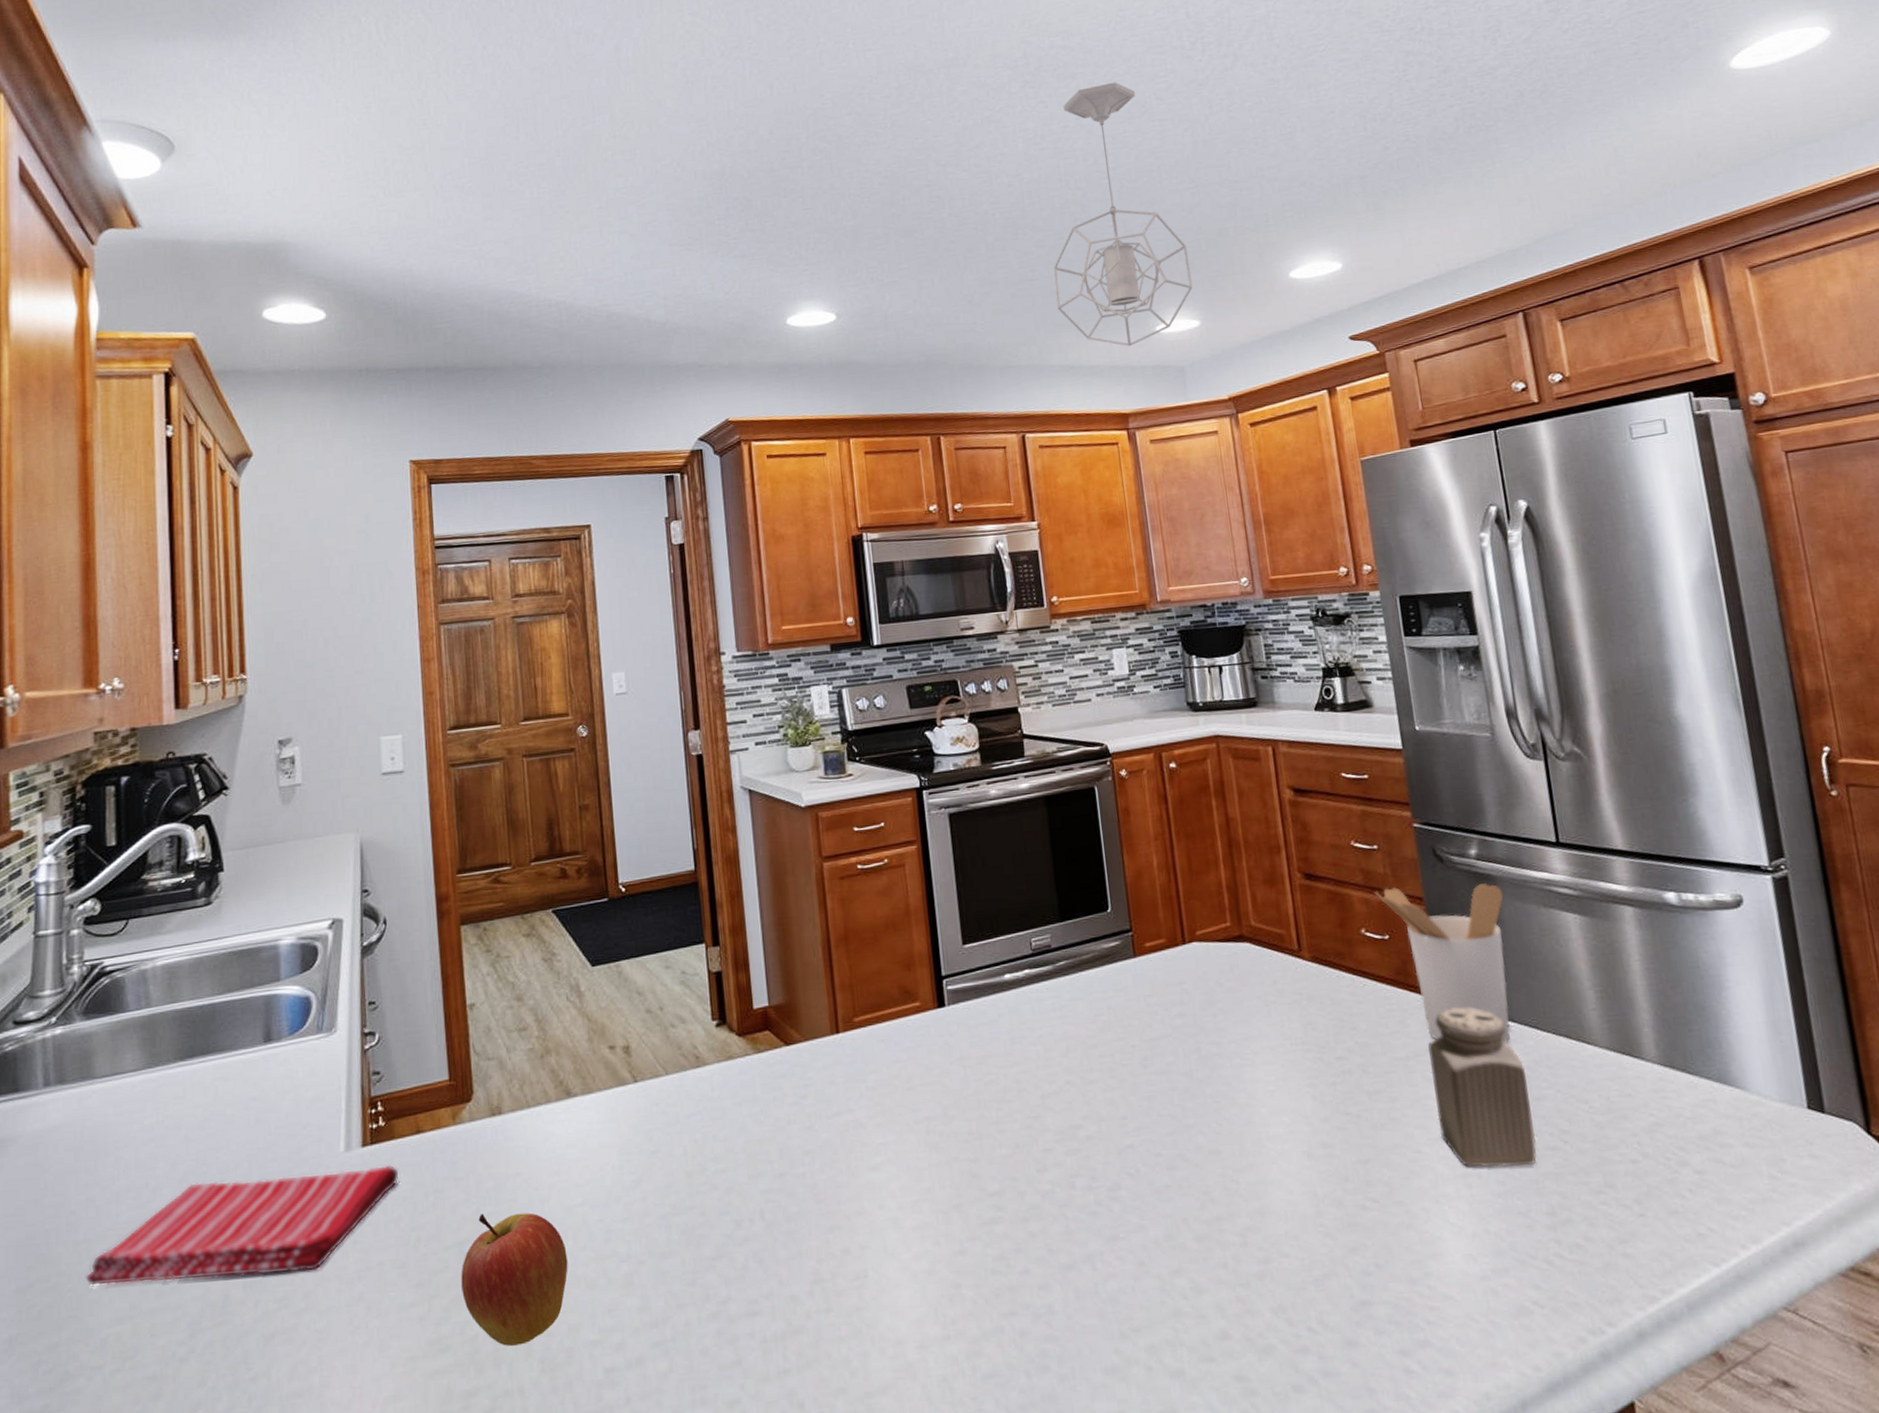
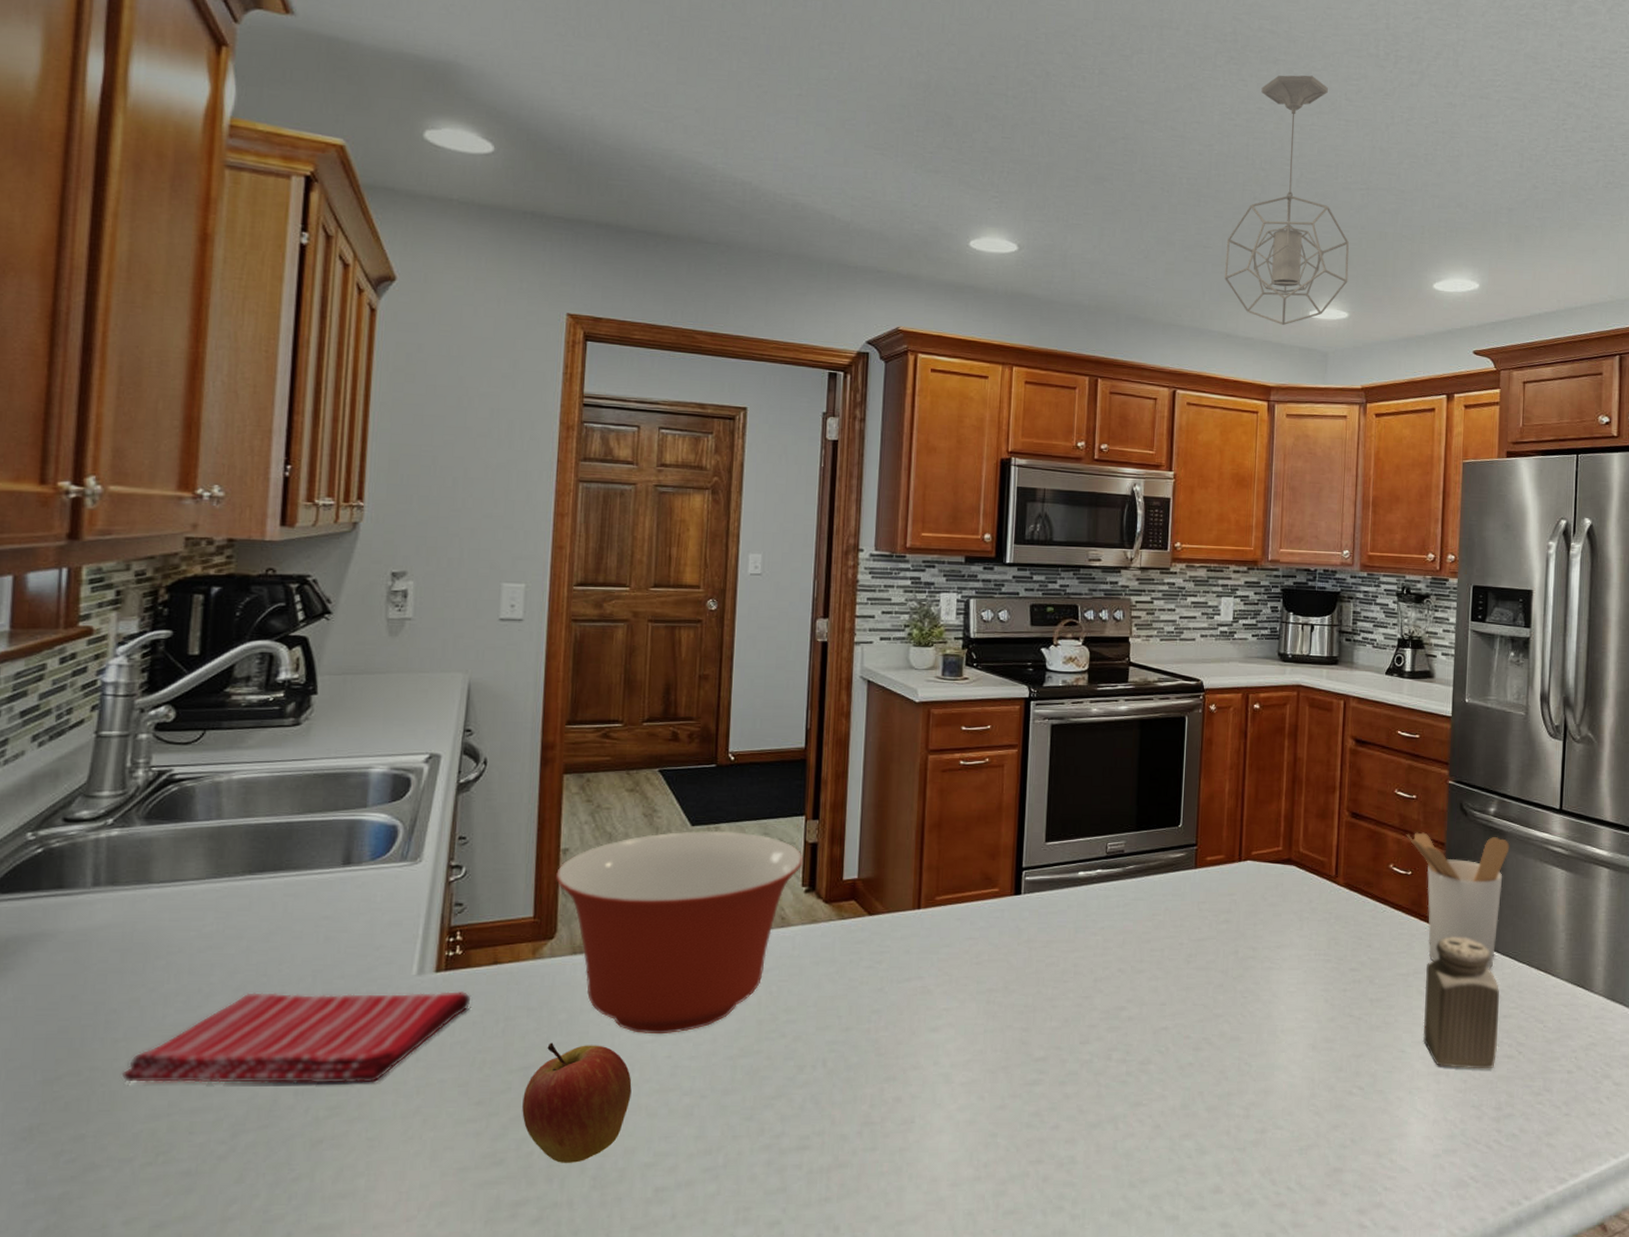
mixing bowl: none [465,968,710,1197] -> present [555,830,804,1035]

